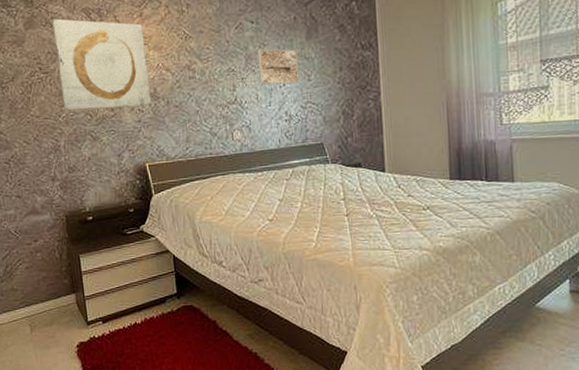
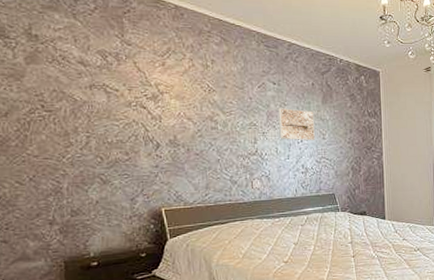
wall art: present [52,18,152,111] -> none [61,57,171,153]

